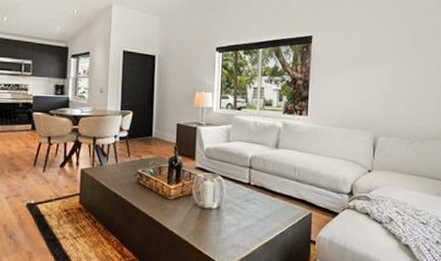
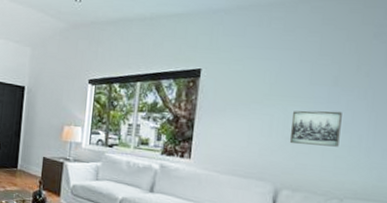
wall art: none [383,69,419,98] -> present [289,110,342,147]

